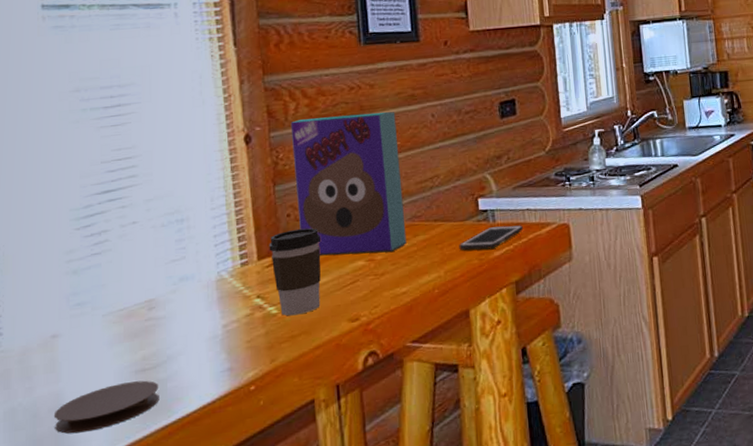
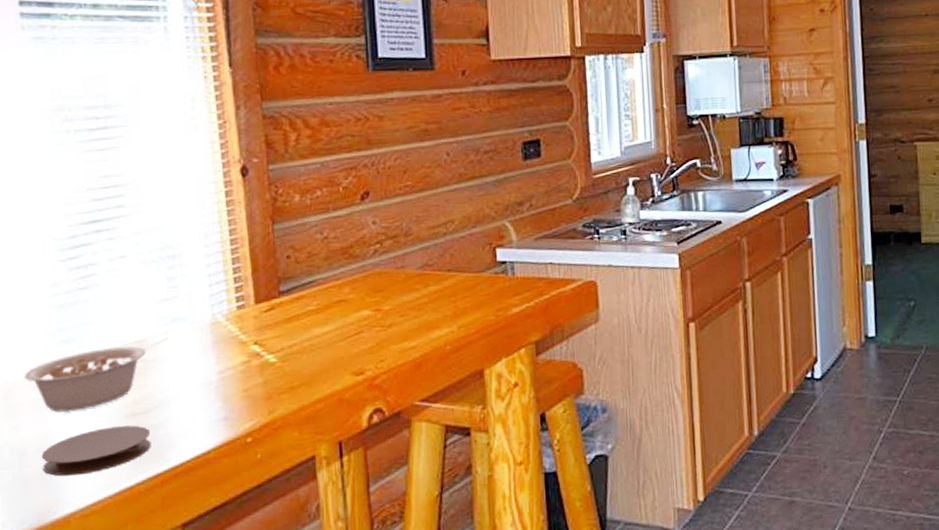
legume: none [38,297,176,372] -> present [24,338,168,412]
coffee cup: present [269,228,321,316] -> none [267,271,324,366]
cereal box: present [290,111,407,256] -> none [291,147,417,303]
cell phone: present [459,225,523,251] -> none [474,279,545,305]

